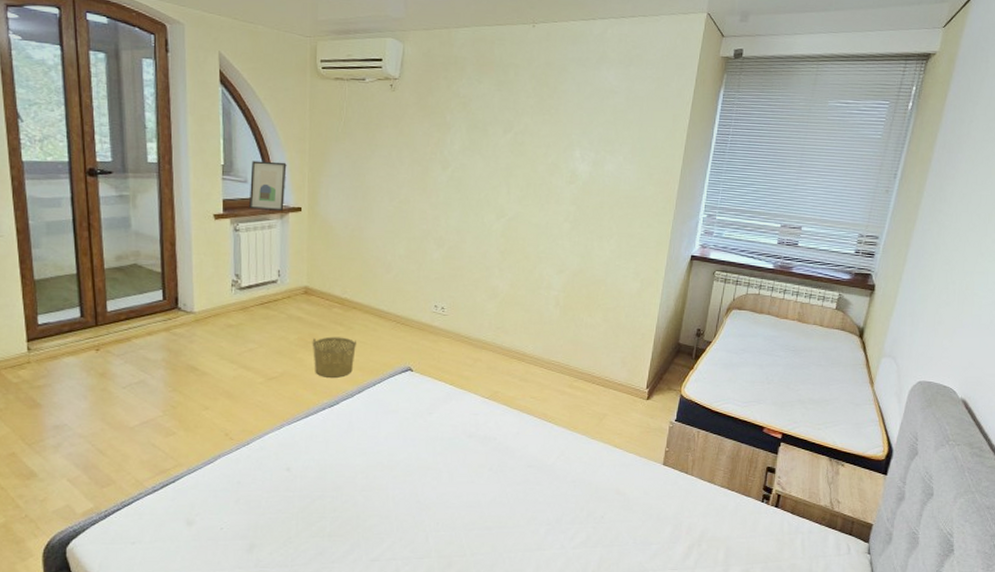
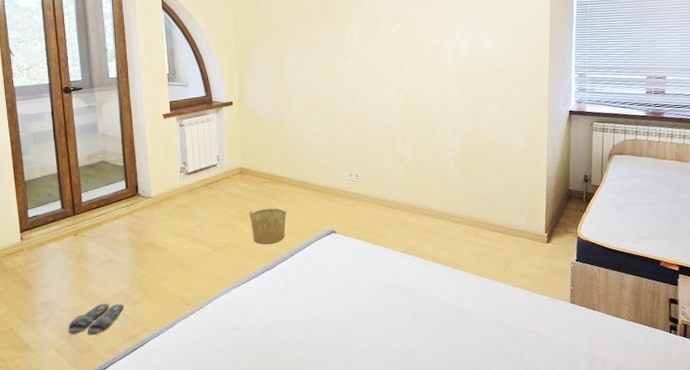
slippers: none [85,431,154,467] -> present [68,303,124,336]
picture frame: present [249,160,287,211] -> none [190,66,219,108]

